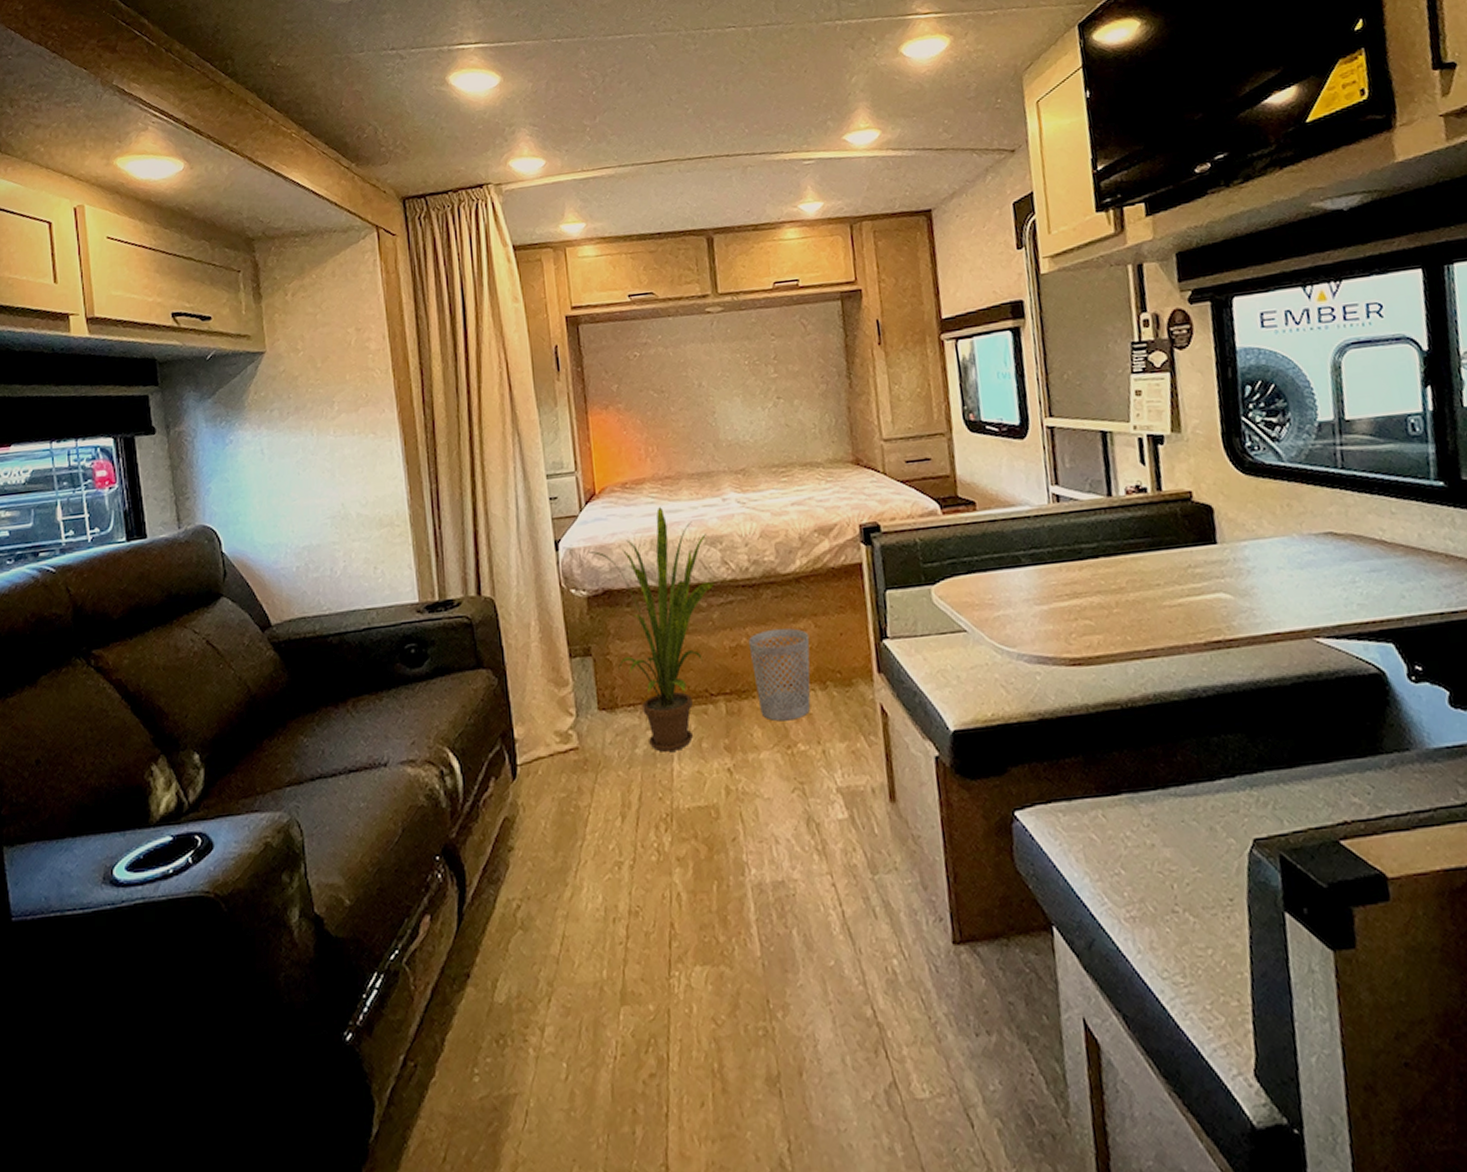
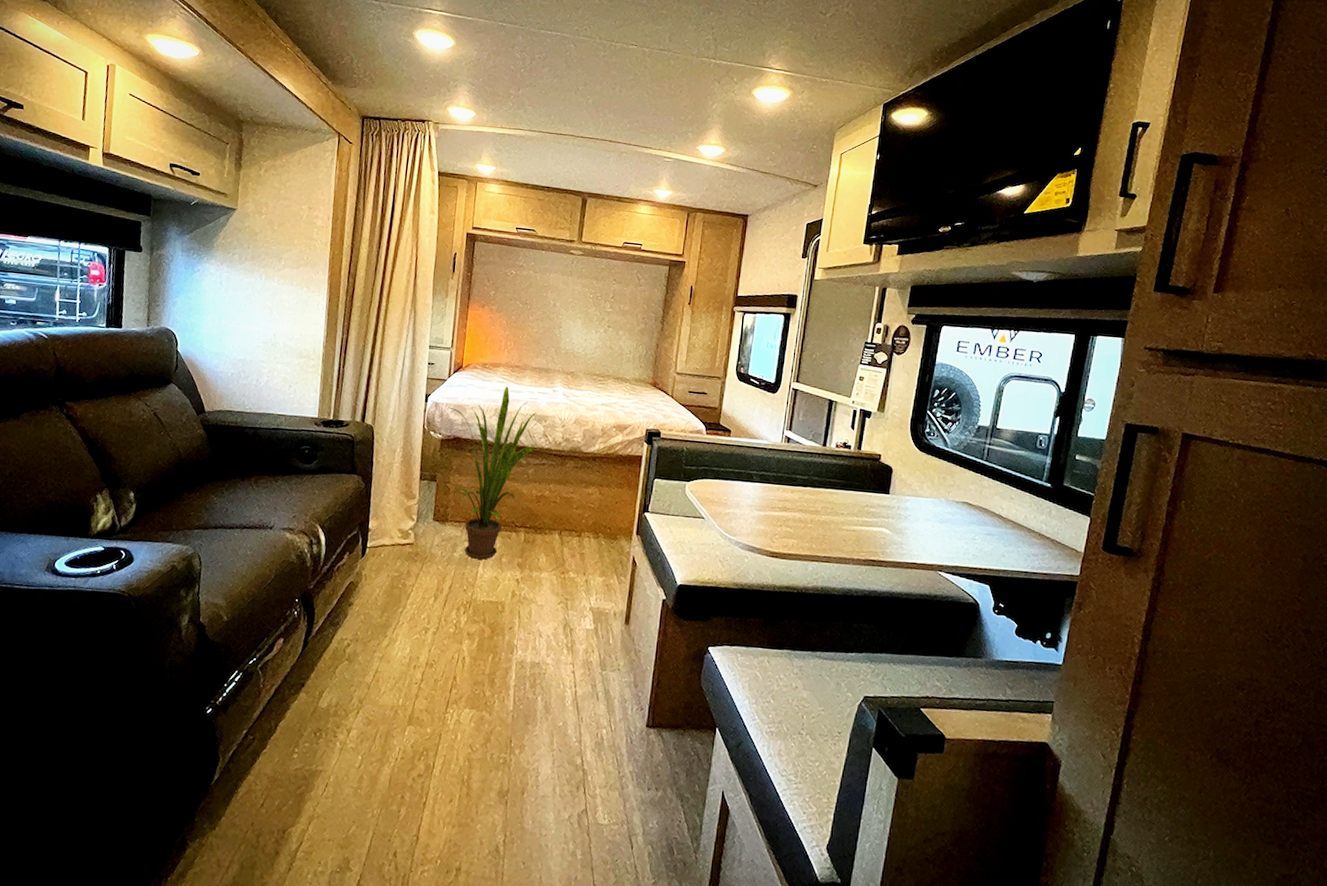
wastebasket: present [748,628,811,722] -> none [548,489,594,555]

